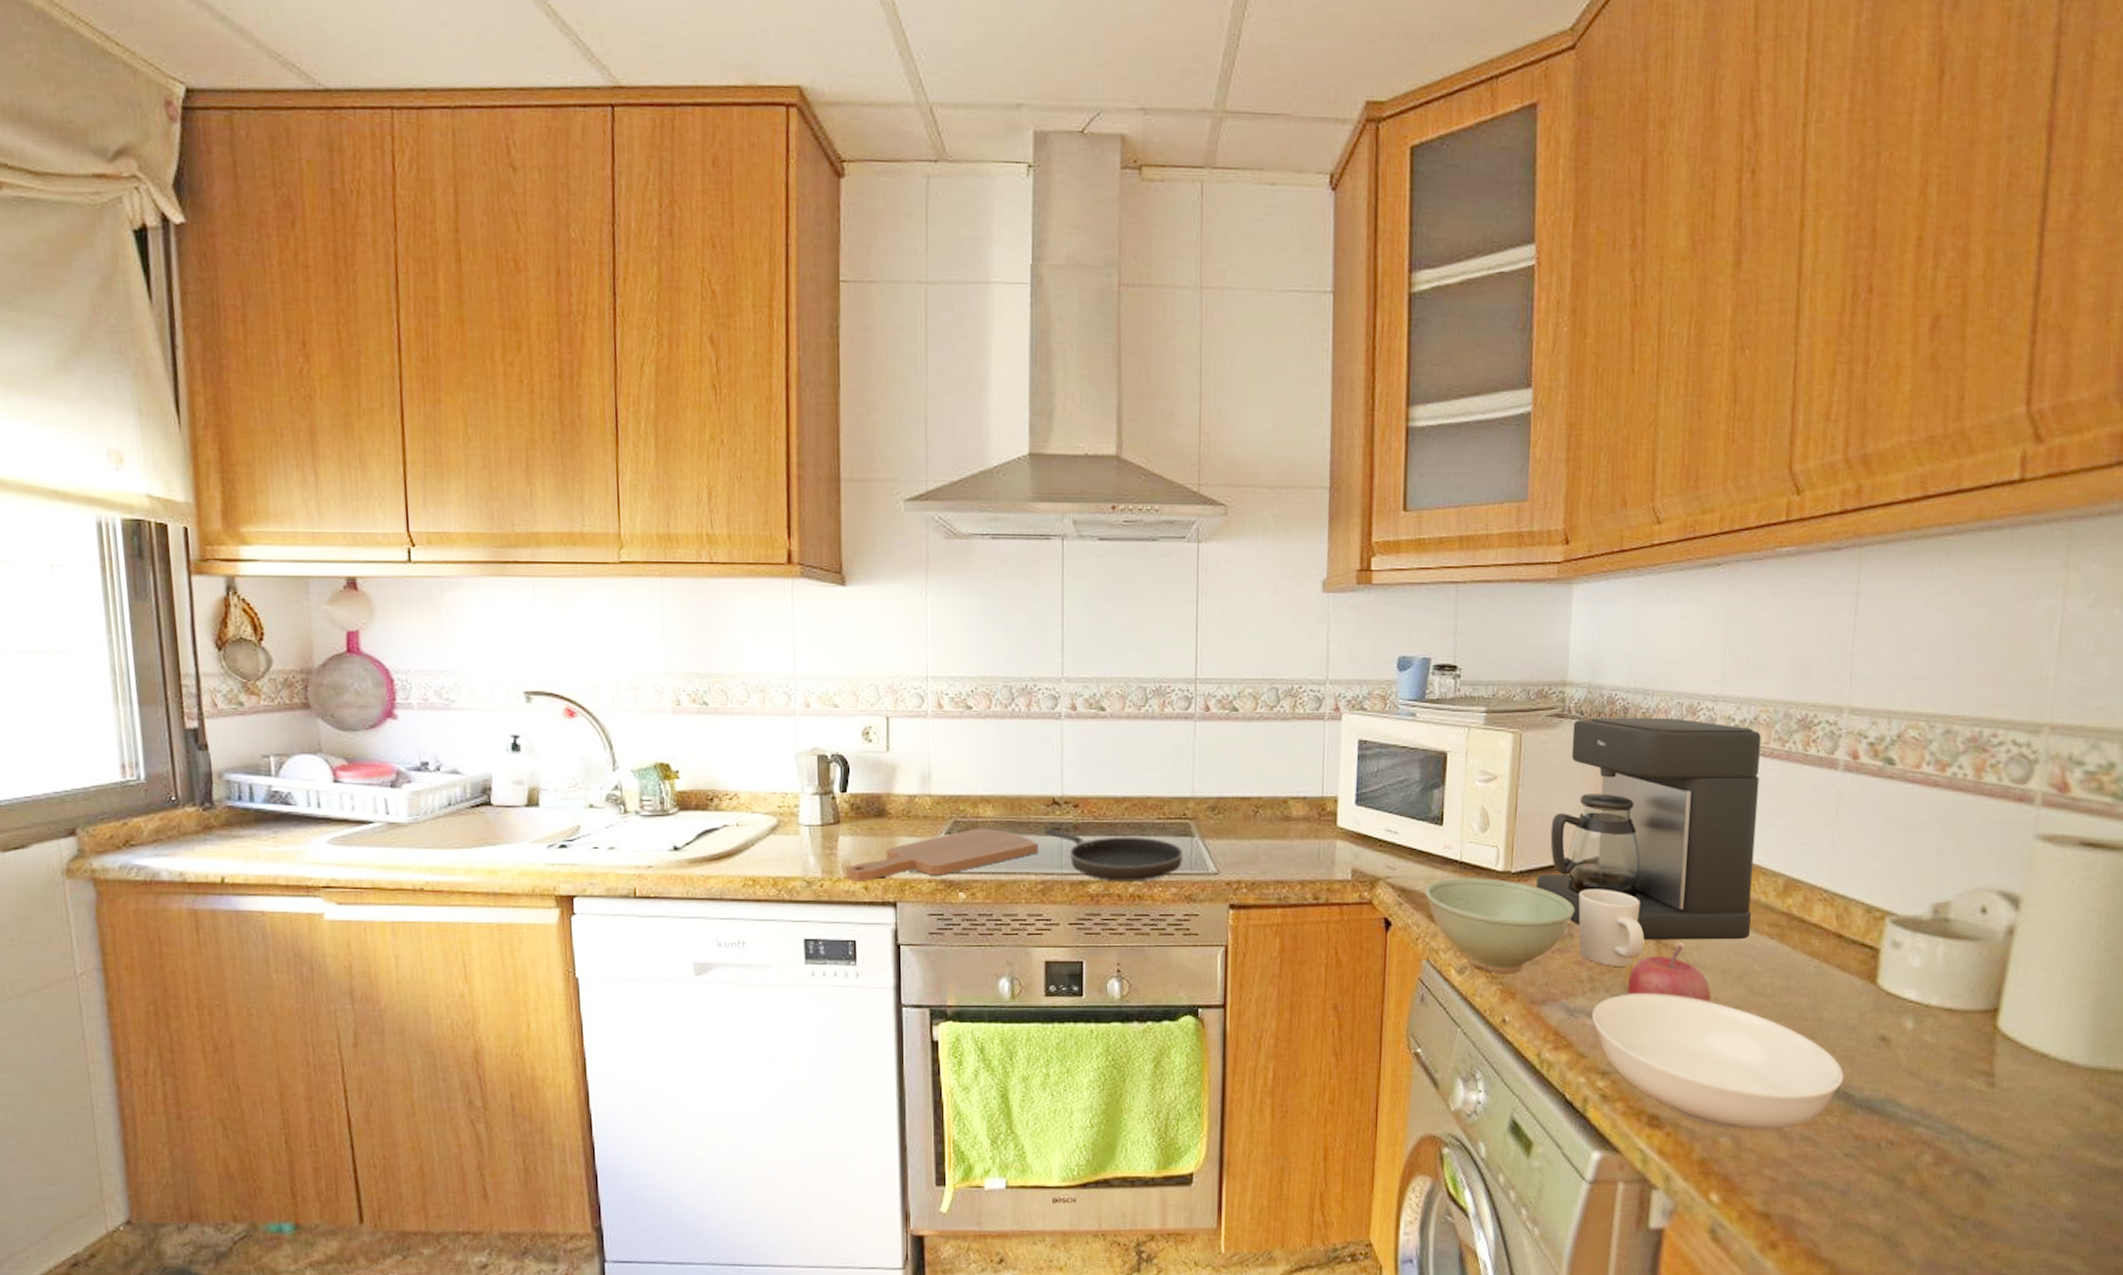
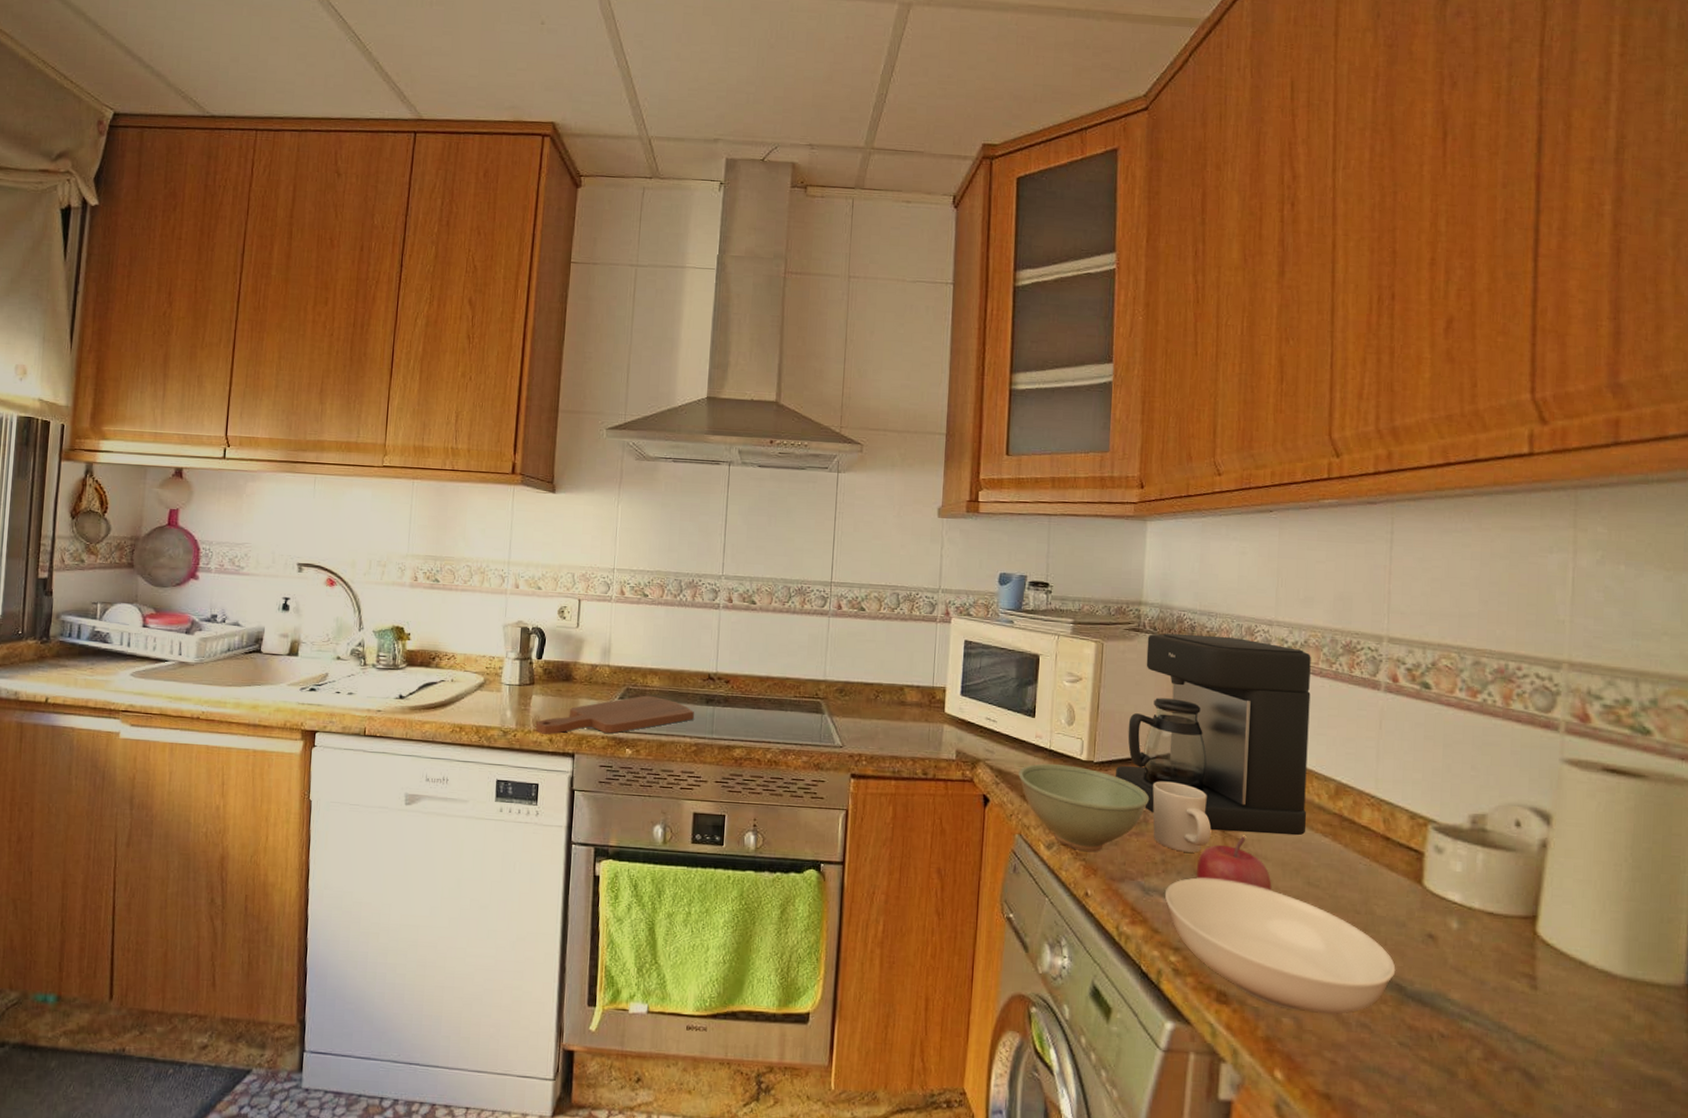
frying pan: present [1044,829,1182,881] -> none [700,700,814,749]

